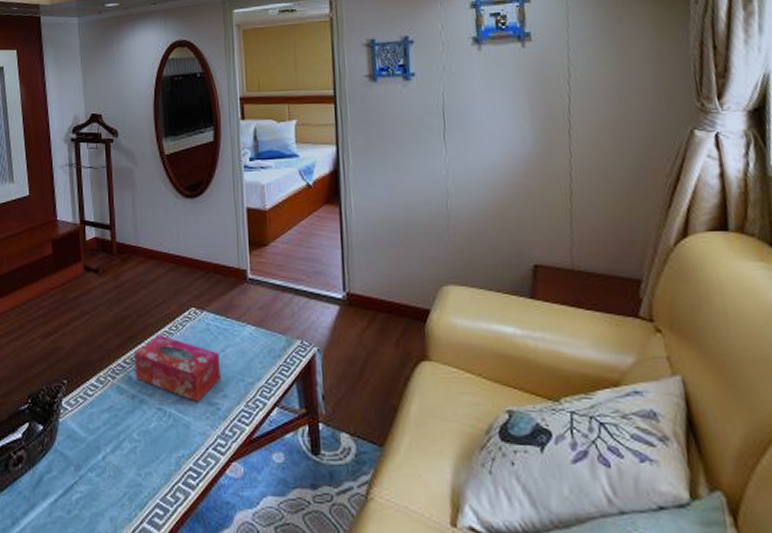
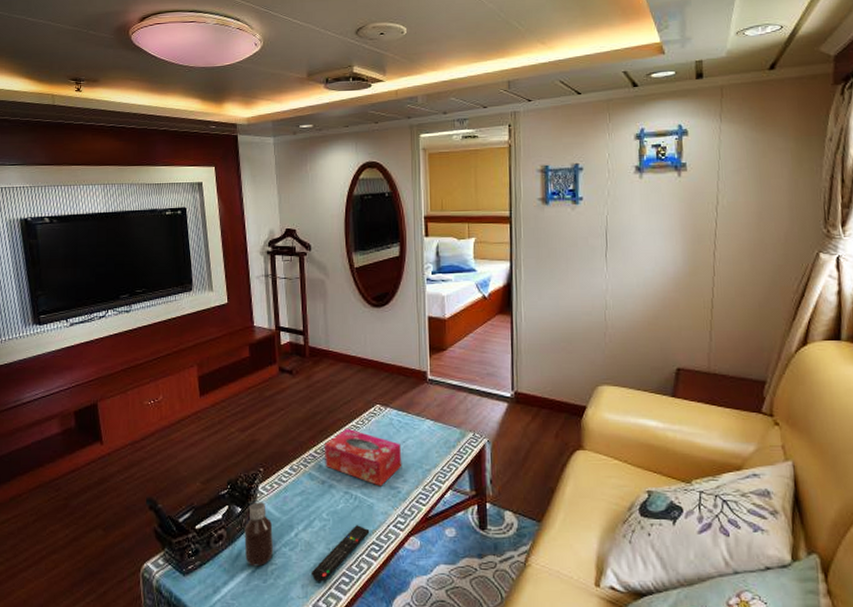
bottle: none [46,419,78,495] -> present [244,502,273,567]
remote control: none [120,447,186,515] -> present [311,525,370,582]

